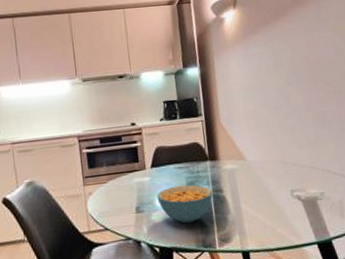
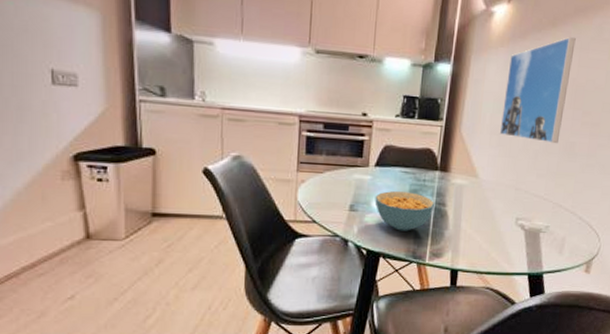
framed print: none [247,23,310,118] -> present [499,36,576,144]

